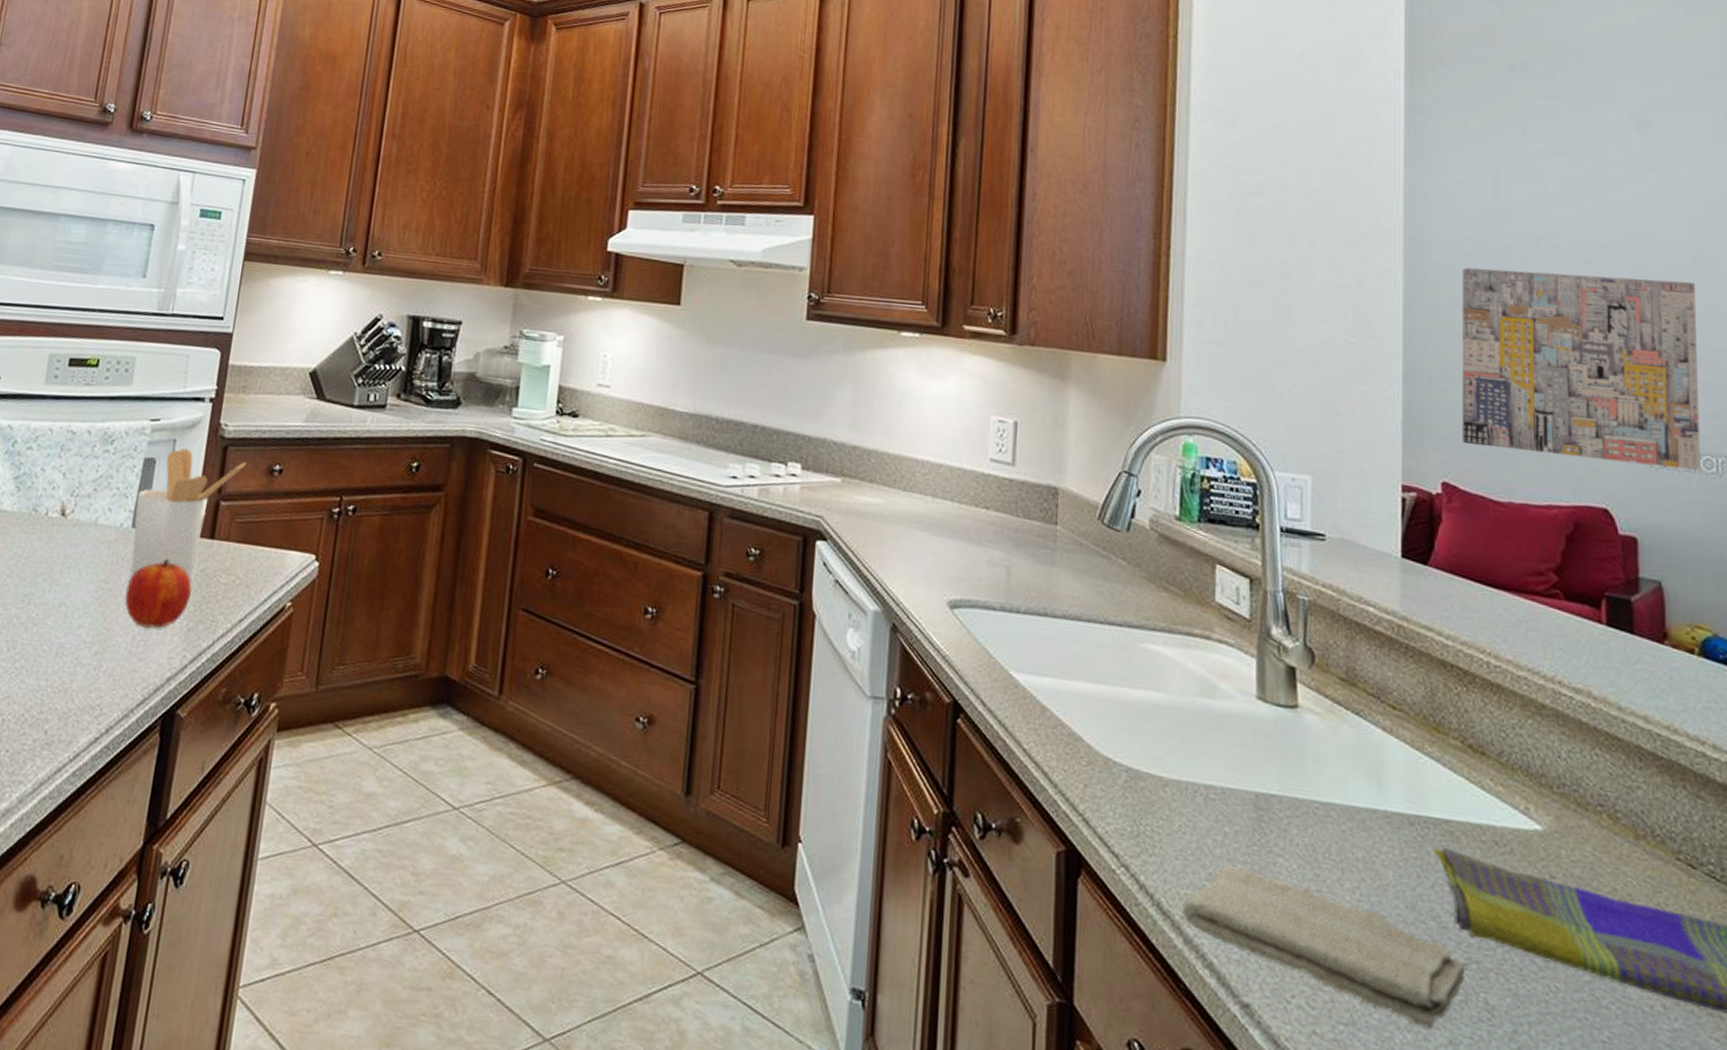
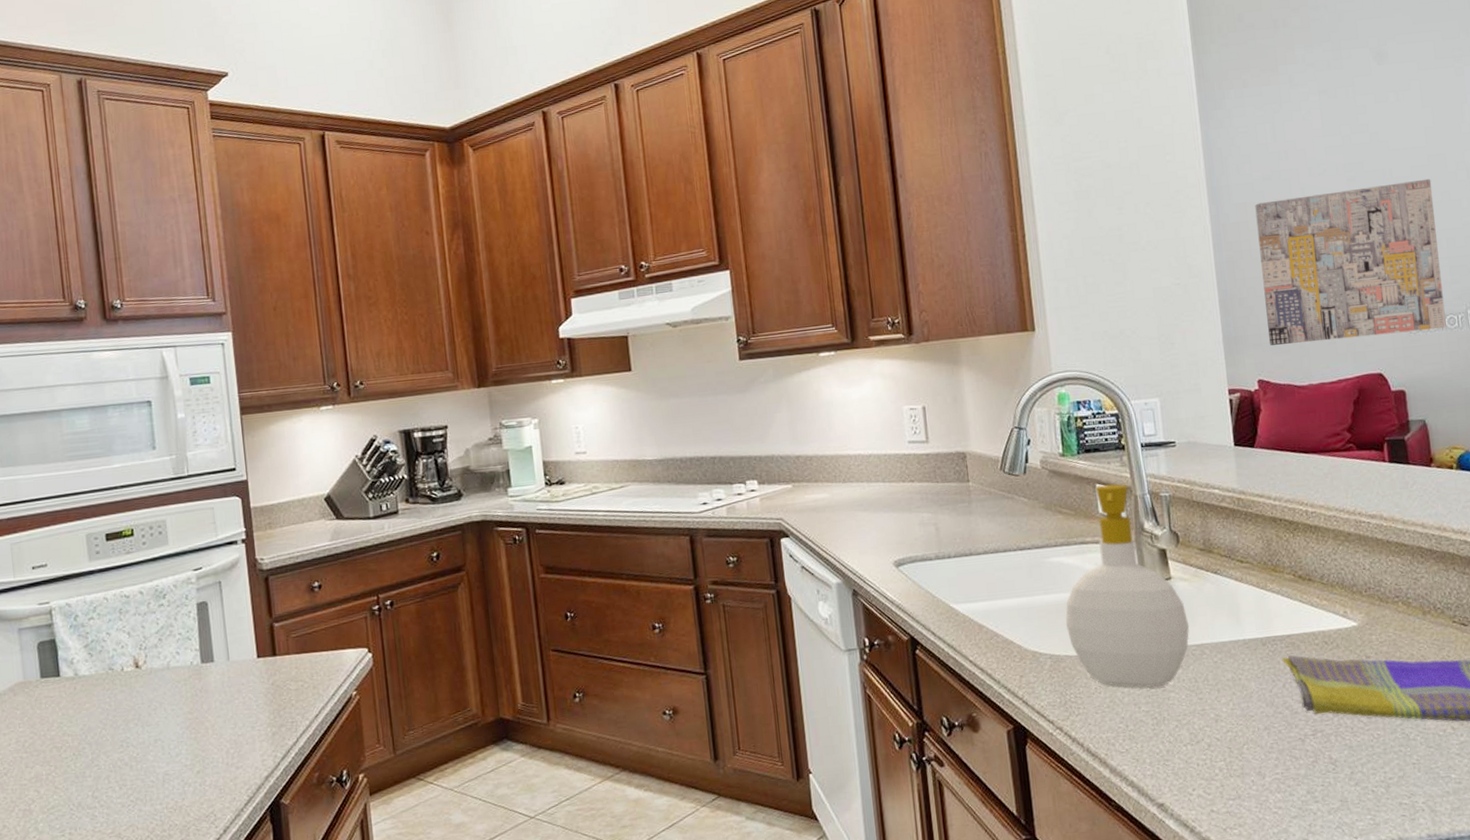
fruit: present [124,559,193,629] -> none [210,681,268,742]
utensil holder: present [130,448,247,581] -> none [199,586,289,706]
soap bottle: none [1152,567,1315,847] -> present [1065,483,1190,688]
washcloth: present [1183,865,1466,1029] -> none [1106,706,1314,787]

